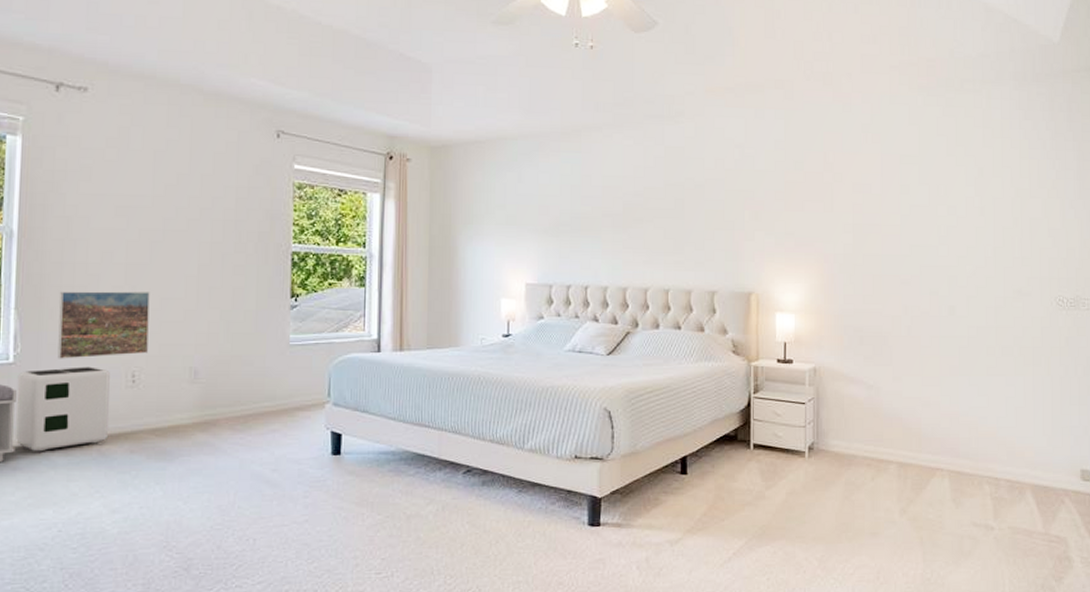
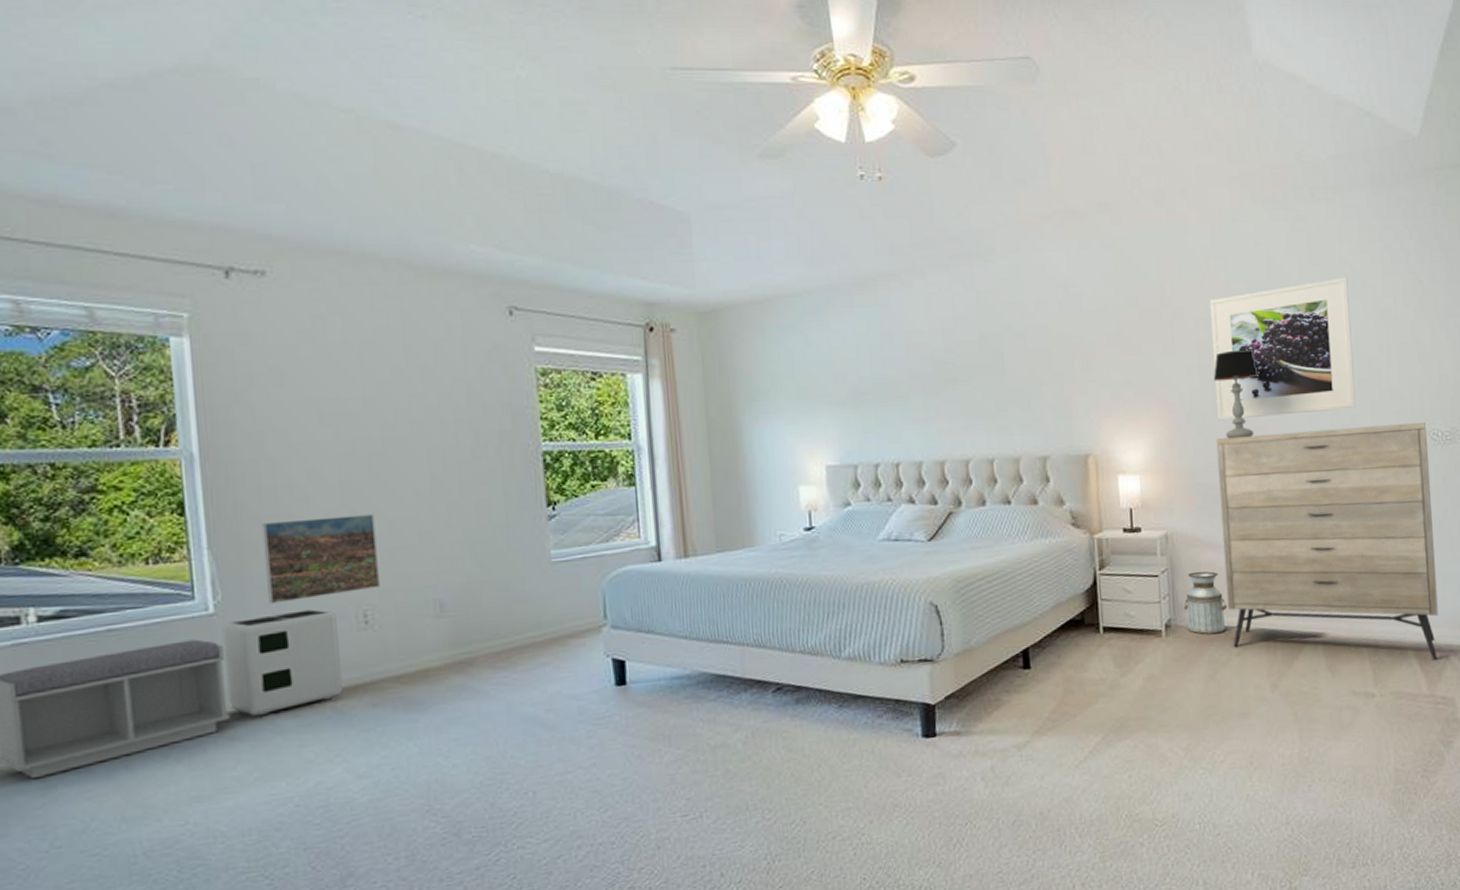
planter: none [826,402,865,460] -> present [1184,571,1228,635]
dresser: none [864,288,1056,502] -> present [1216,423,1438,660]
table lamp: none [865,213,905,290] -> present [1213,349,1259,439]
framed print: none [866,157,991,273] -> present [1210,277,1356,421]

